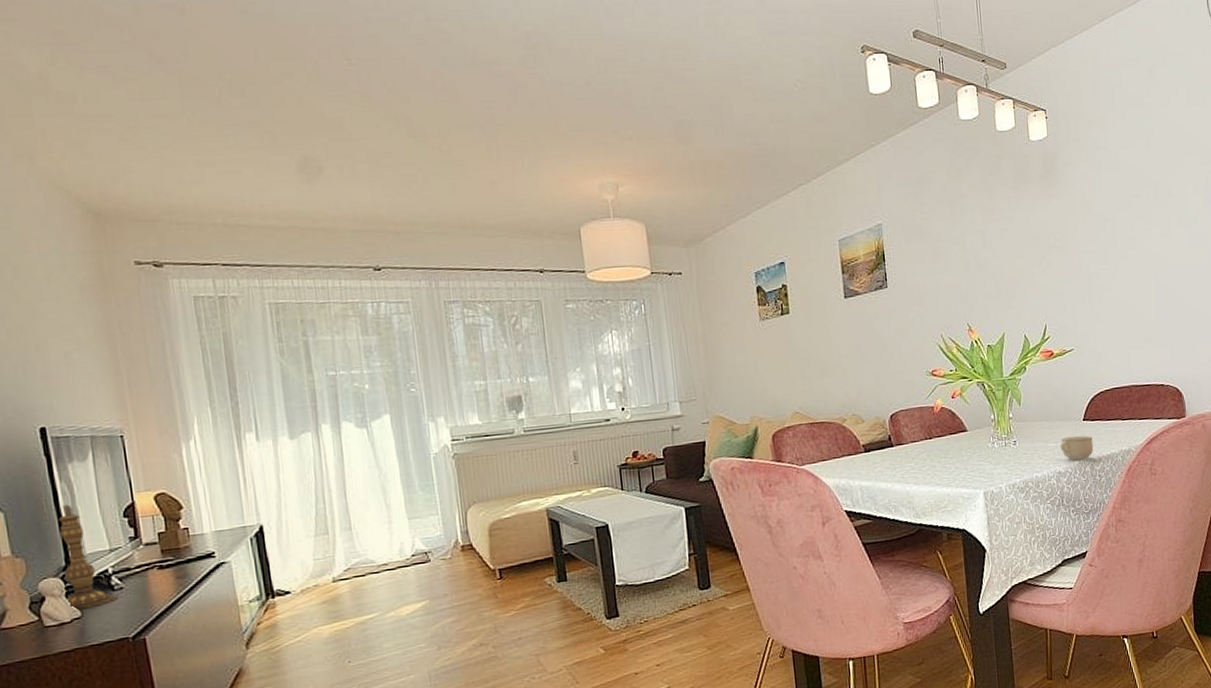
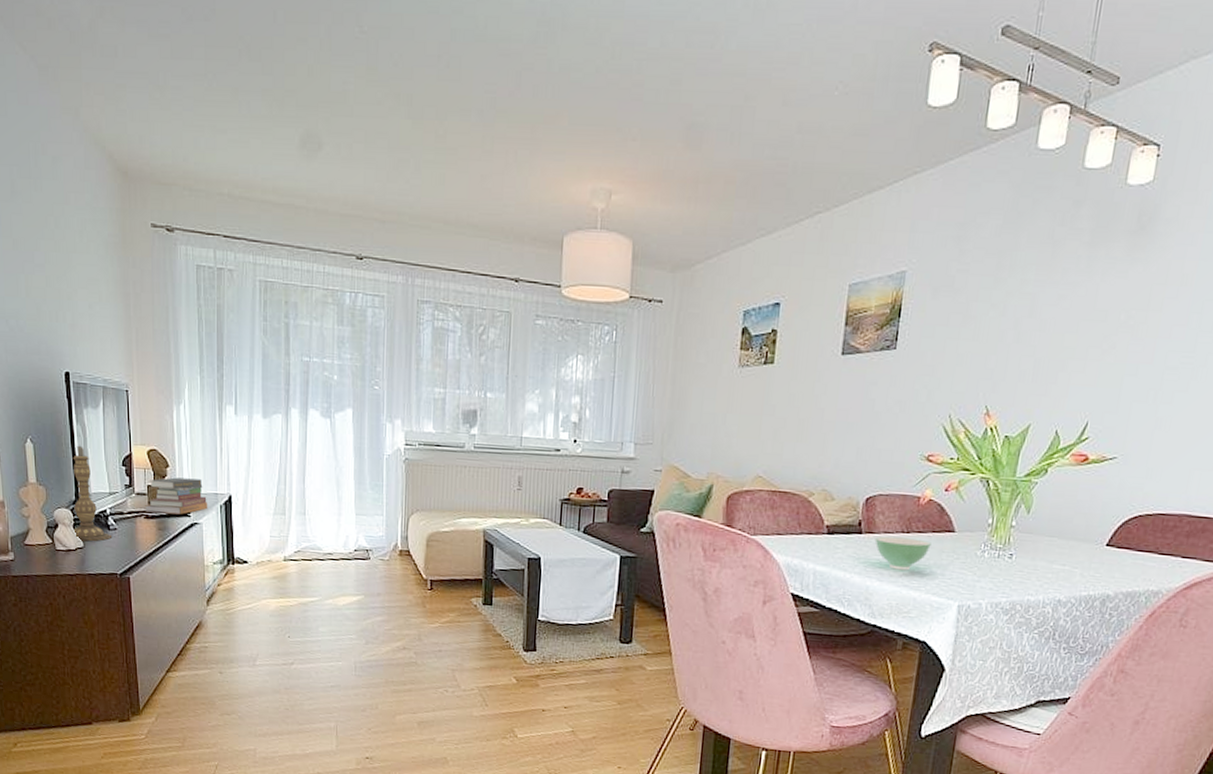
books: none [157,515,236,564] -> present [145,477,208,515]
bowl: none [905,442,951,473] -> present [875,536,931,571]
cup: present [1060,435,1094,461] -> none [1067,561,1114,592]

